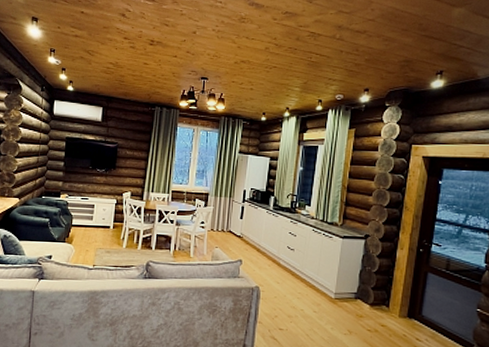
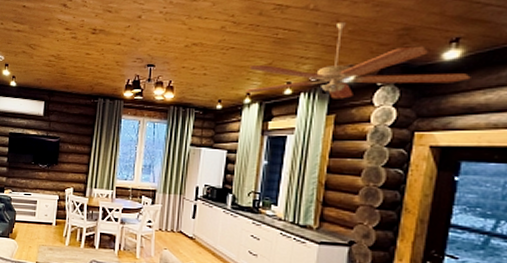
ceiling fan: none [285,51,450,116] -> present [245,21,471,99]

